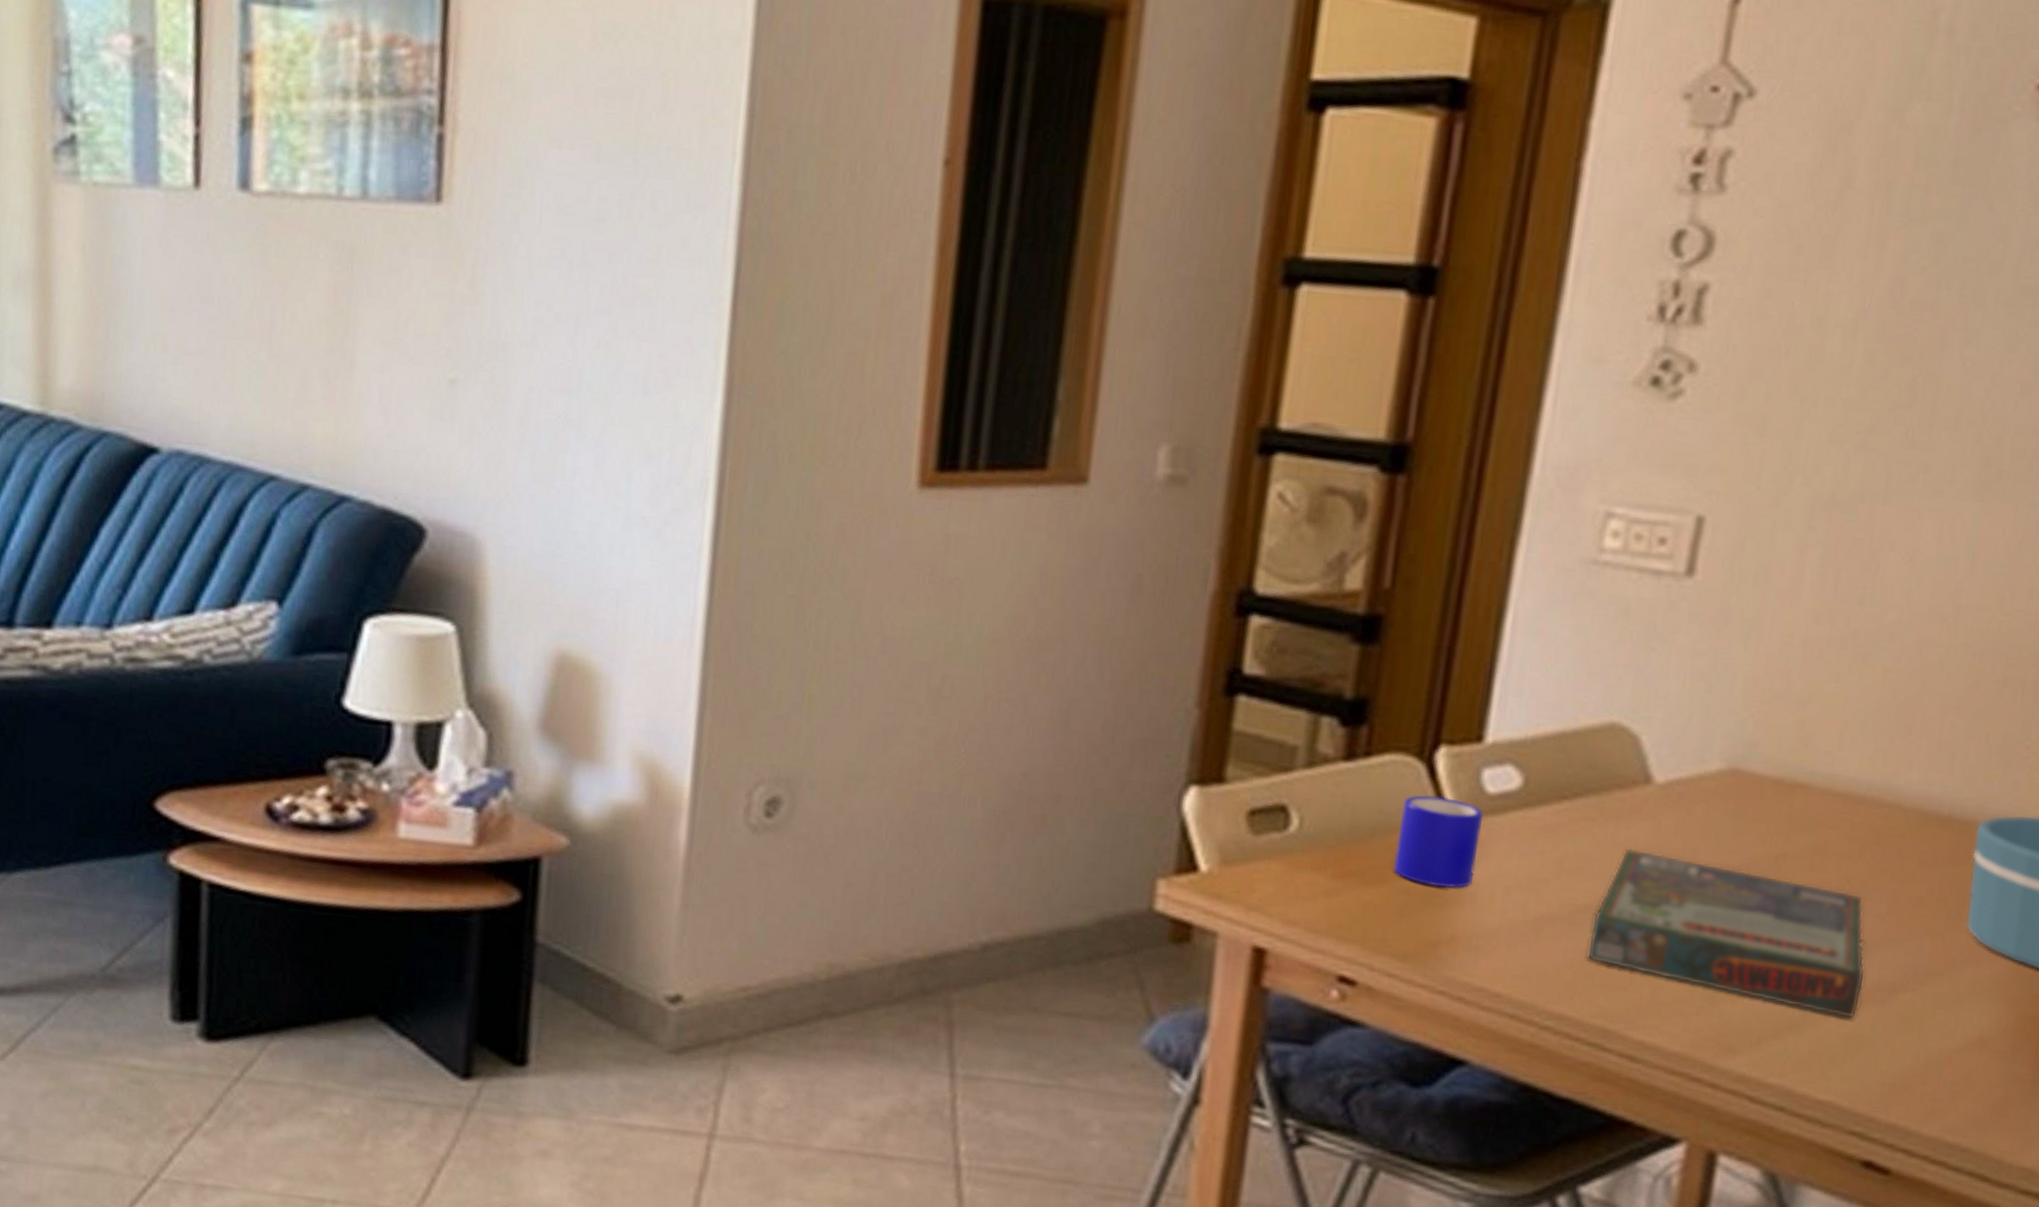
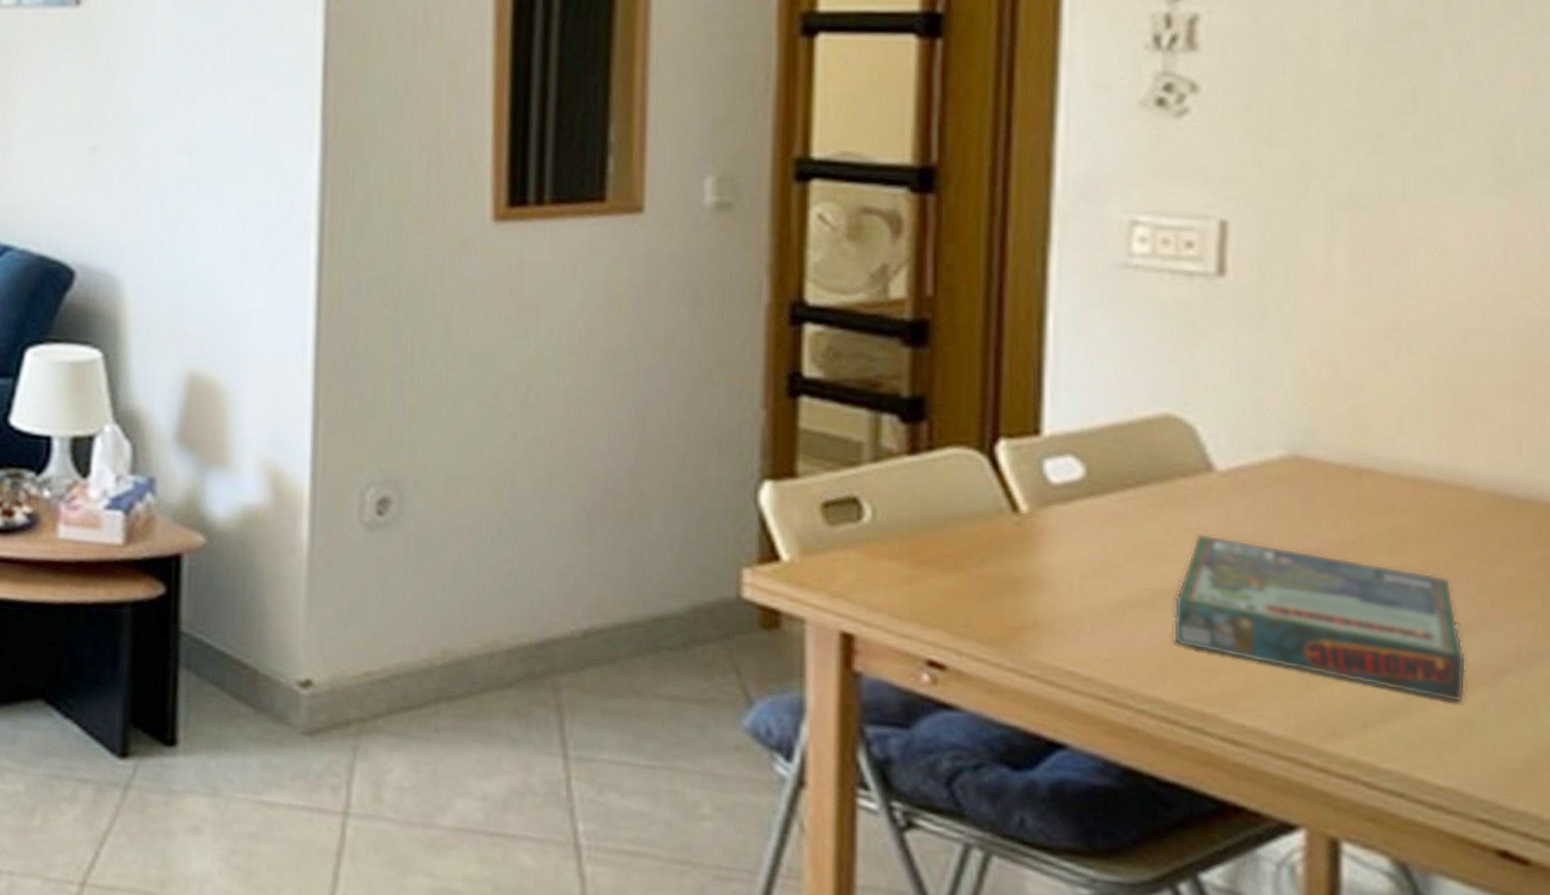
mug: present [1394,795,1483,888] -> none [968,486,1051,574]

